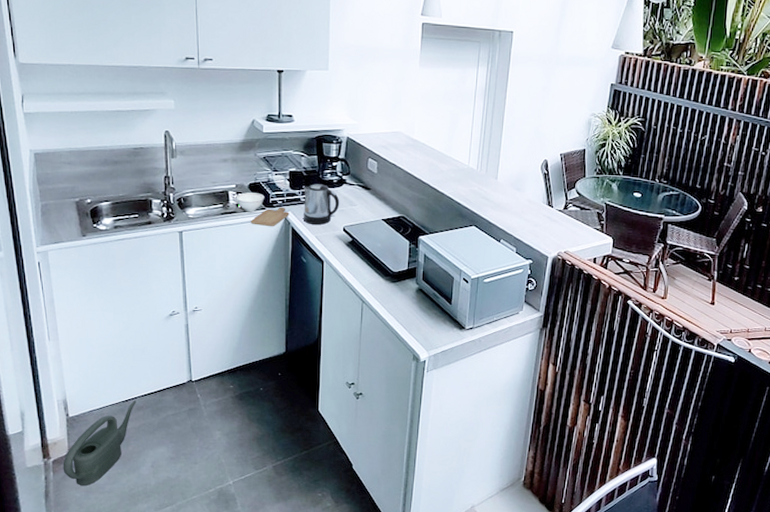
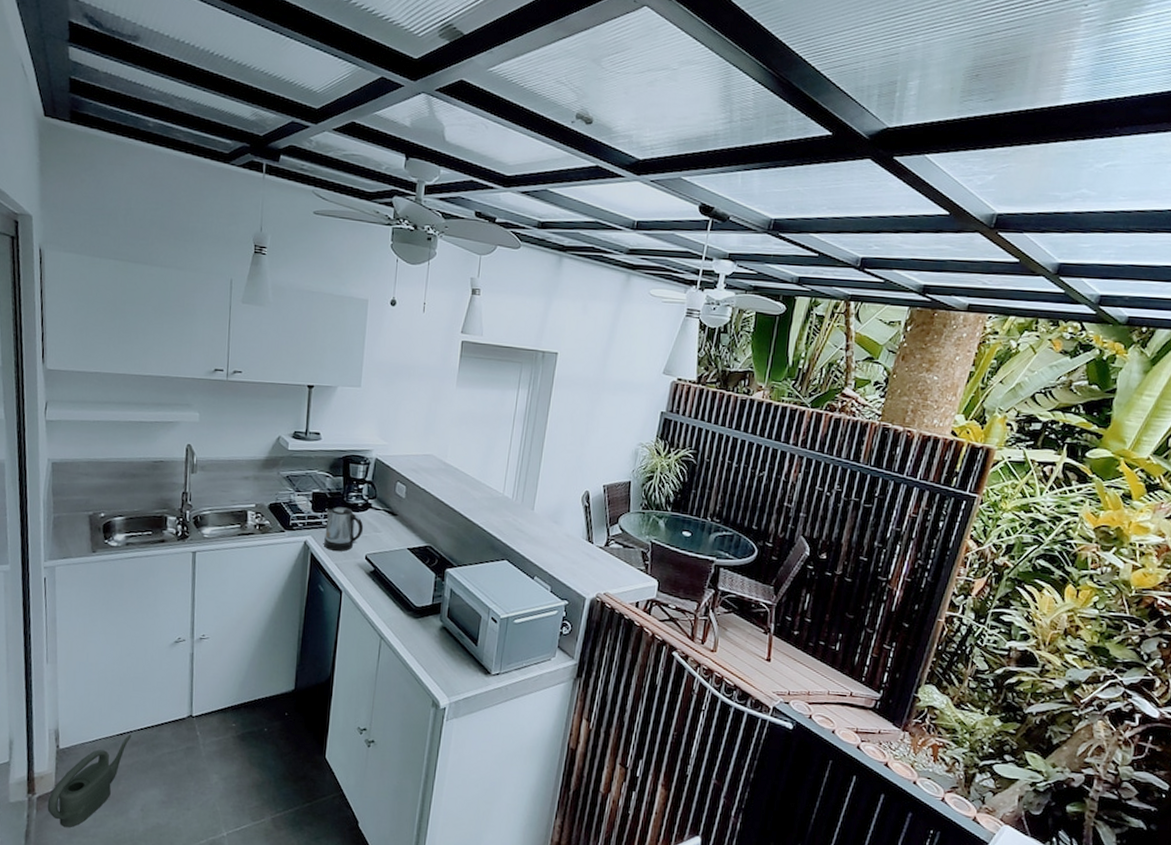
bowl: present [236,192,265,213] -> none [254,513,285,535]
chopping board: present [250,208,290,227] -> none [267,531,310,552]

